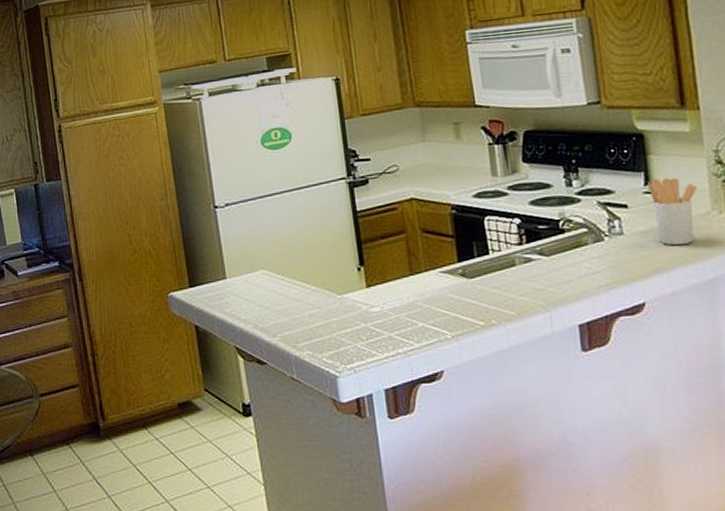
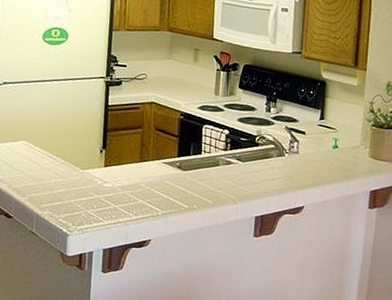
utensil holder: present [648,177,697,246] -> none [322,116,354,168]

